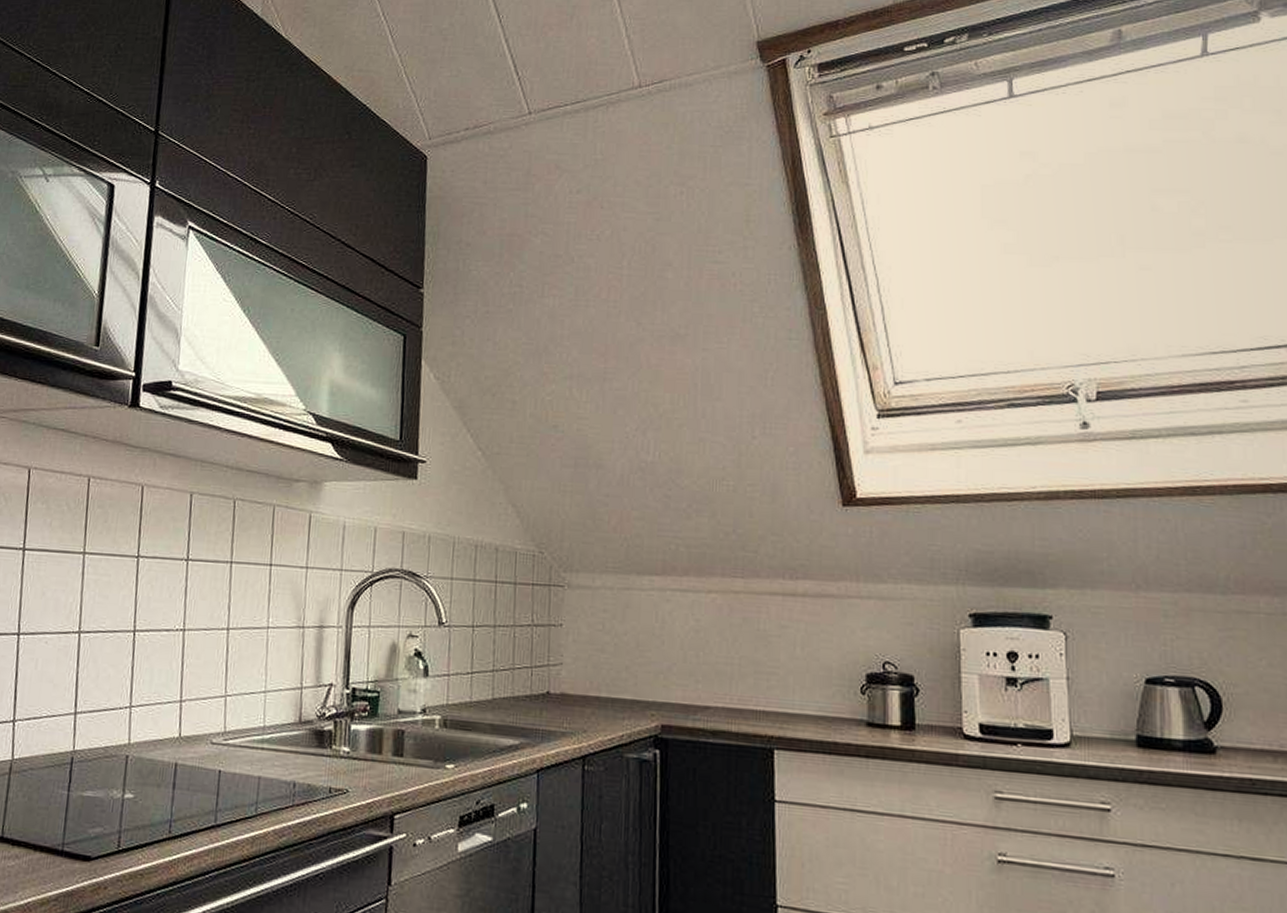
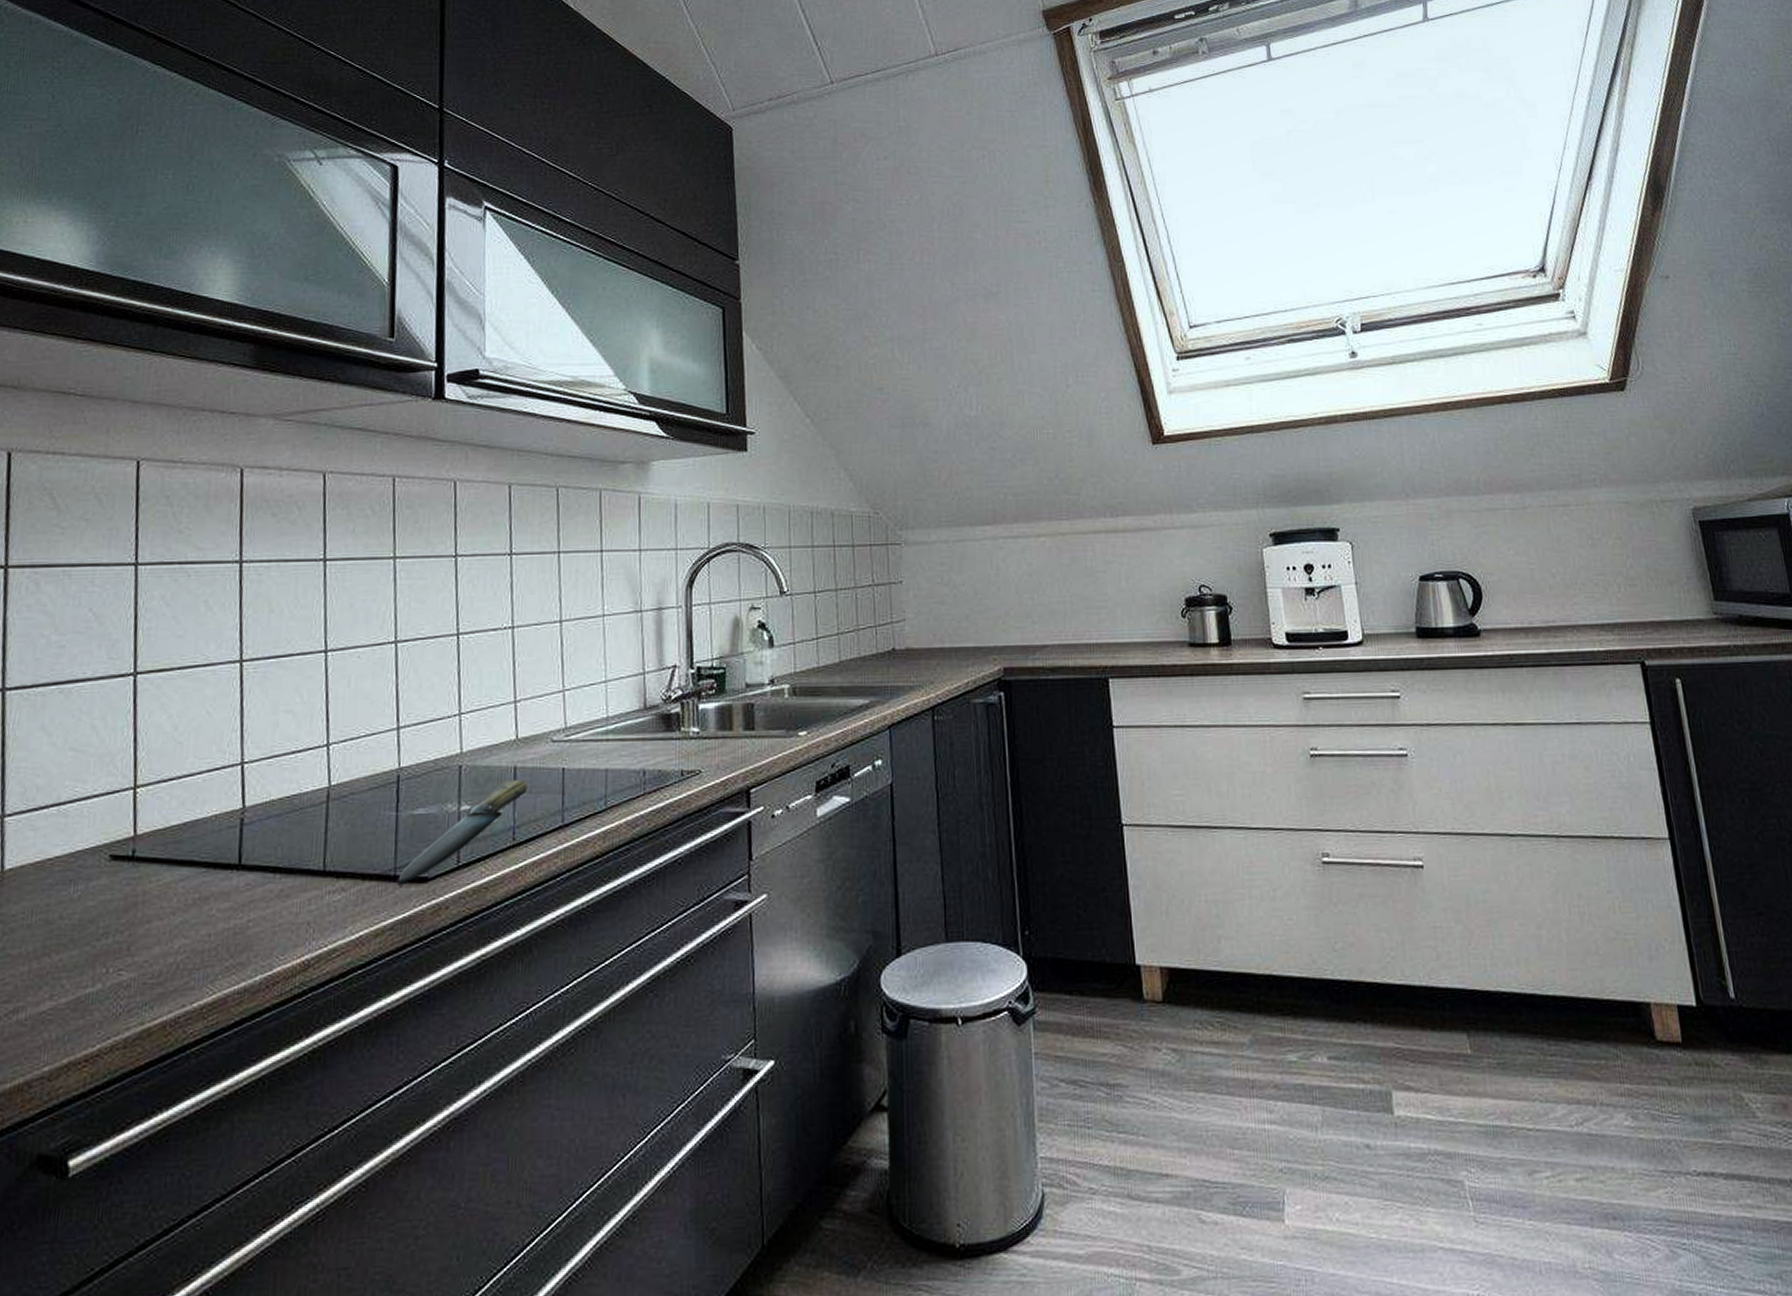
kitchen knife: none [64,774,186,861] -> present [397,779,528,886]

